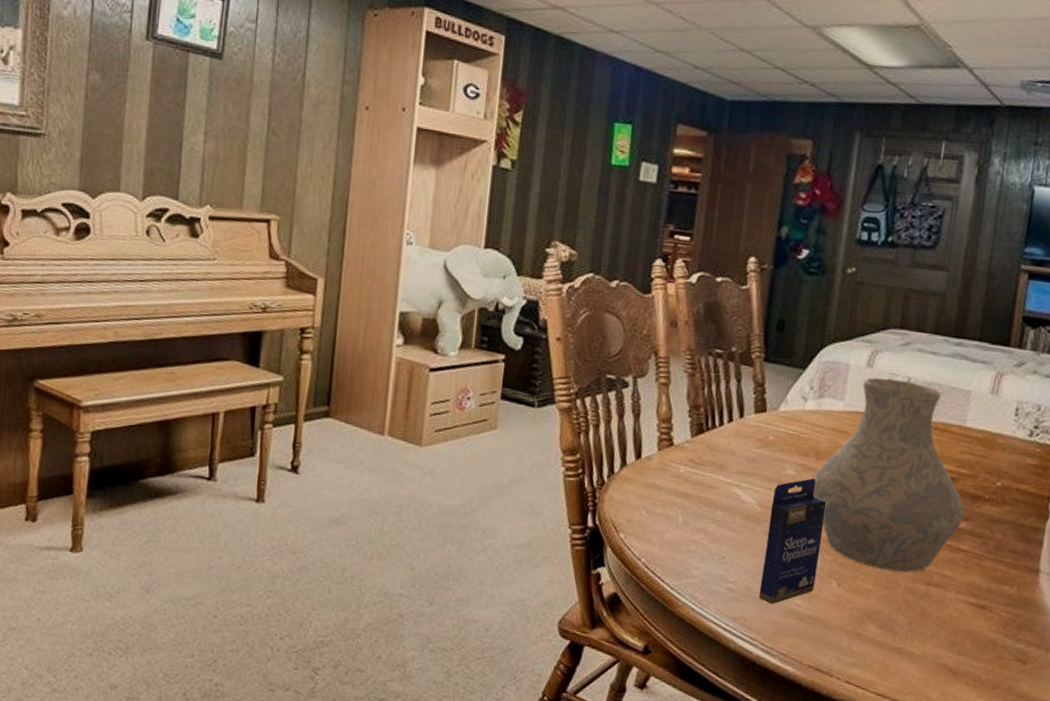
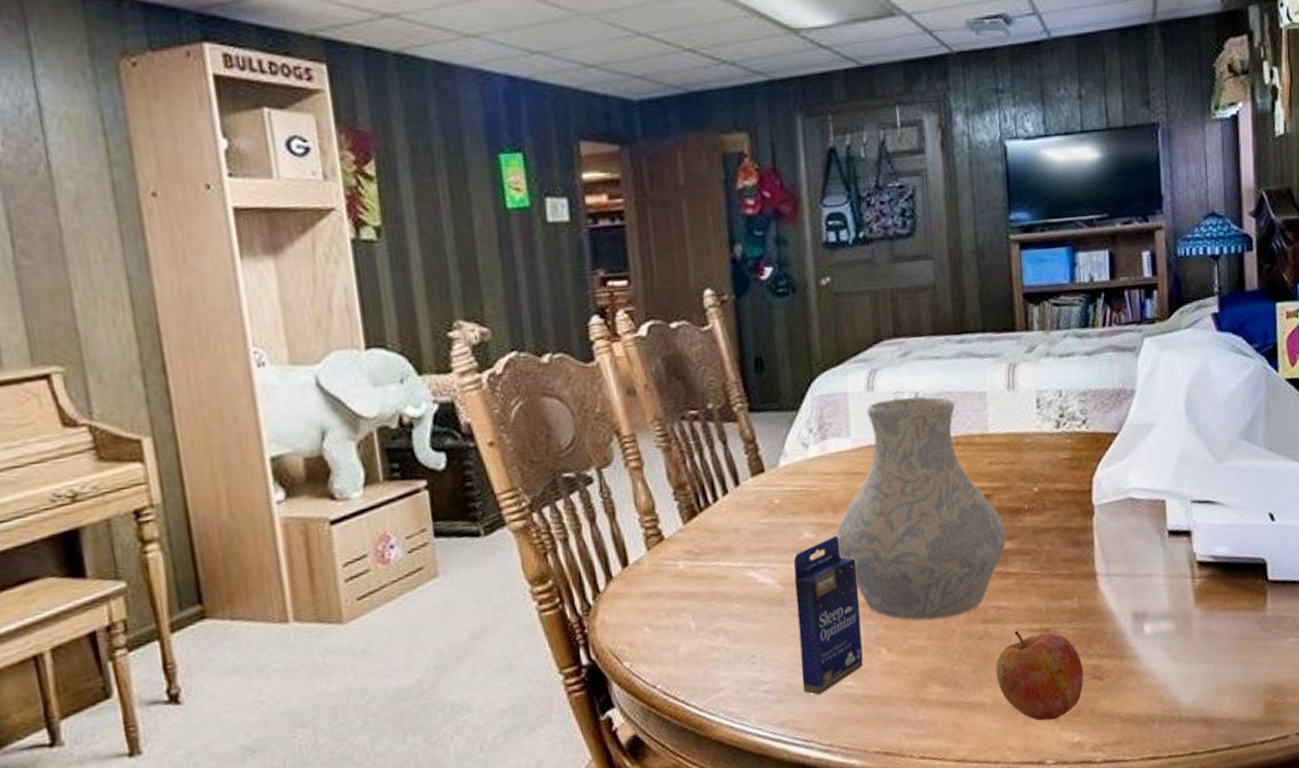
apple: none [928,599,1010,686] -> present [996,630,1084,721]

